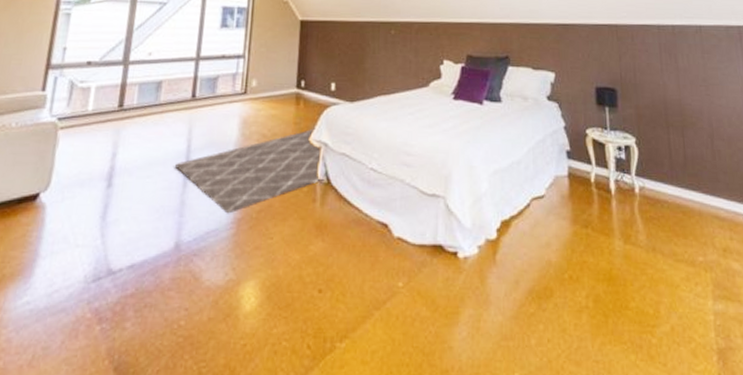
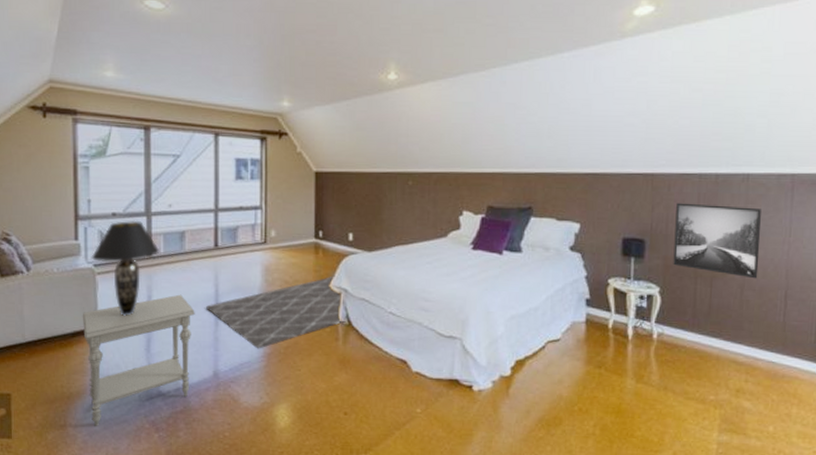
side table: none [22,151,163,318] -> present [82,294,195,426]
table lamp: none [56,69,133,177] -> present [91,220,160,316]
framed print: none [641,52,725,128] -> present [673,203,762,279]

